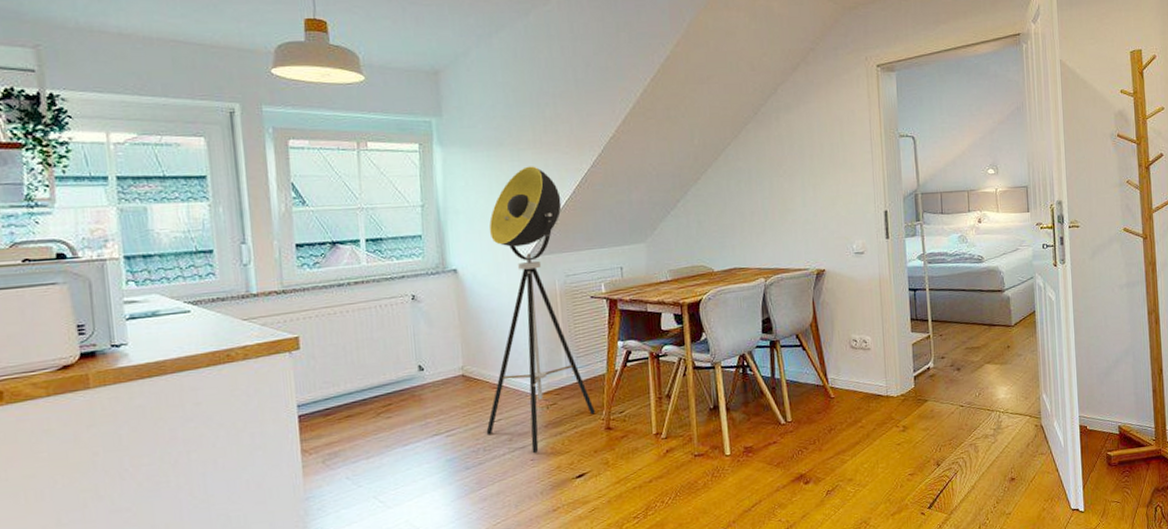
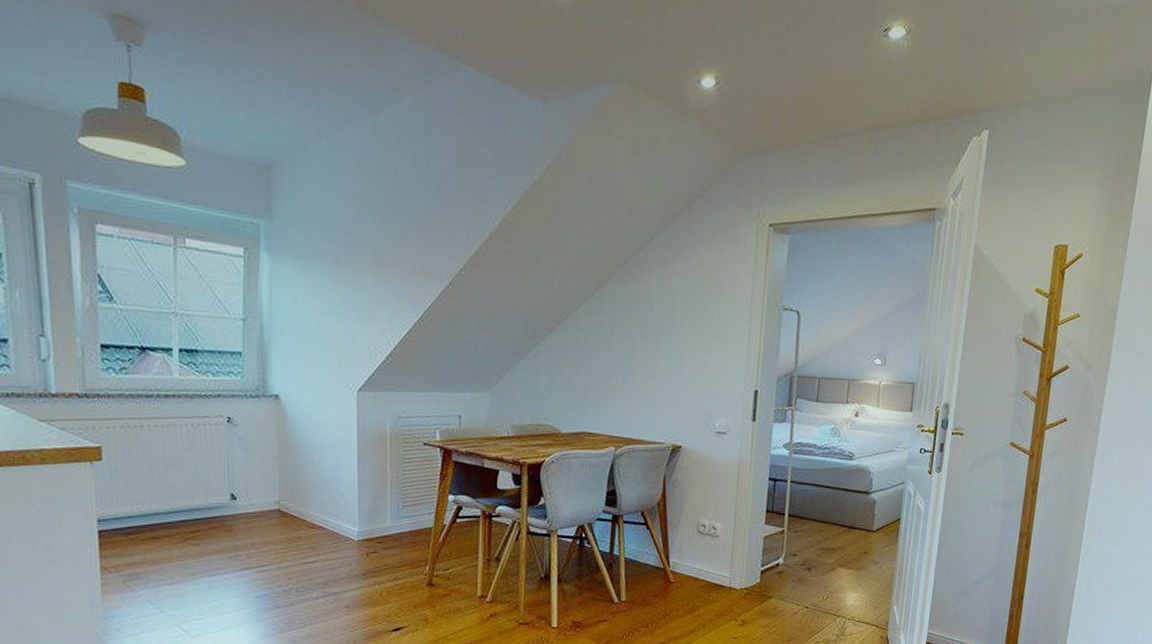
floor lamp: present [486,166,595,454] -> none [300,289,418,601]

